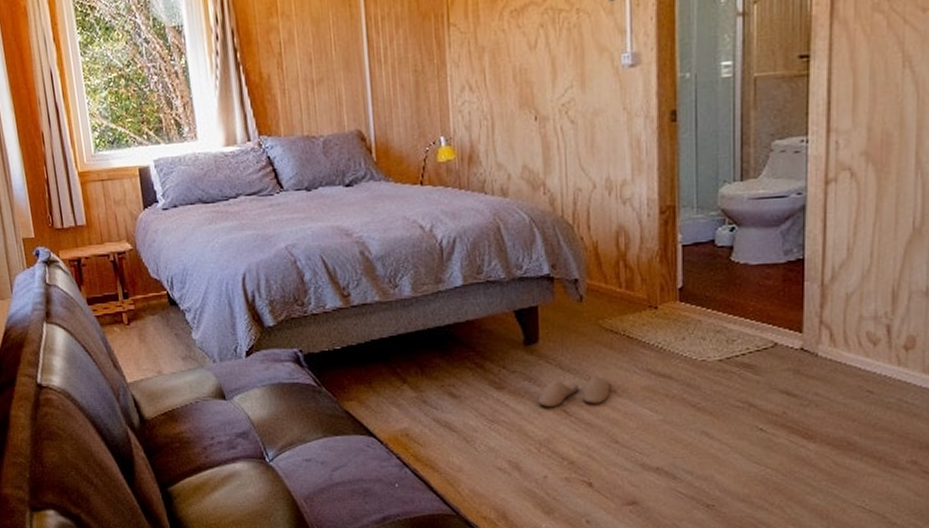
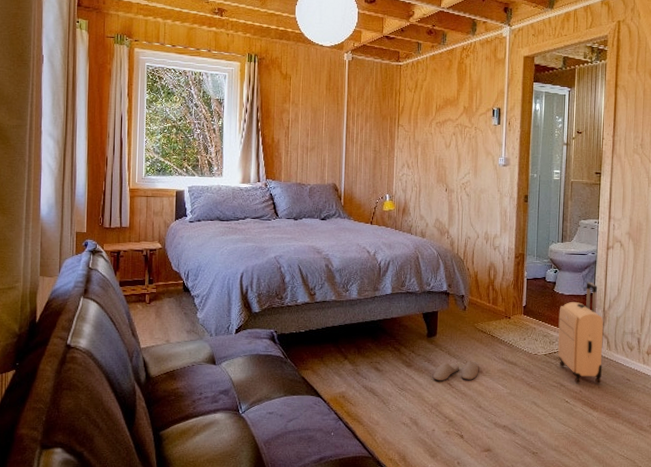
suitcase: none [741,240,823,402] -> present [558,281,604,384]

